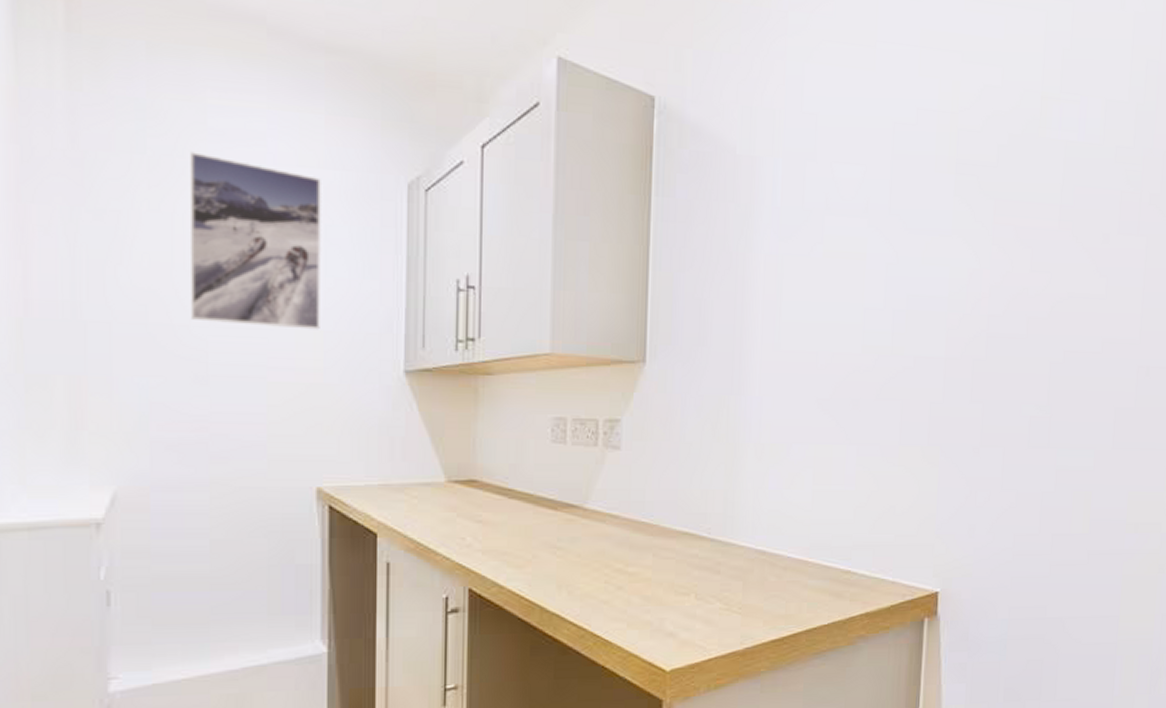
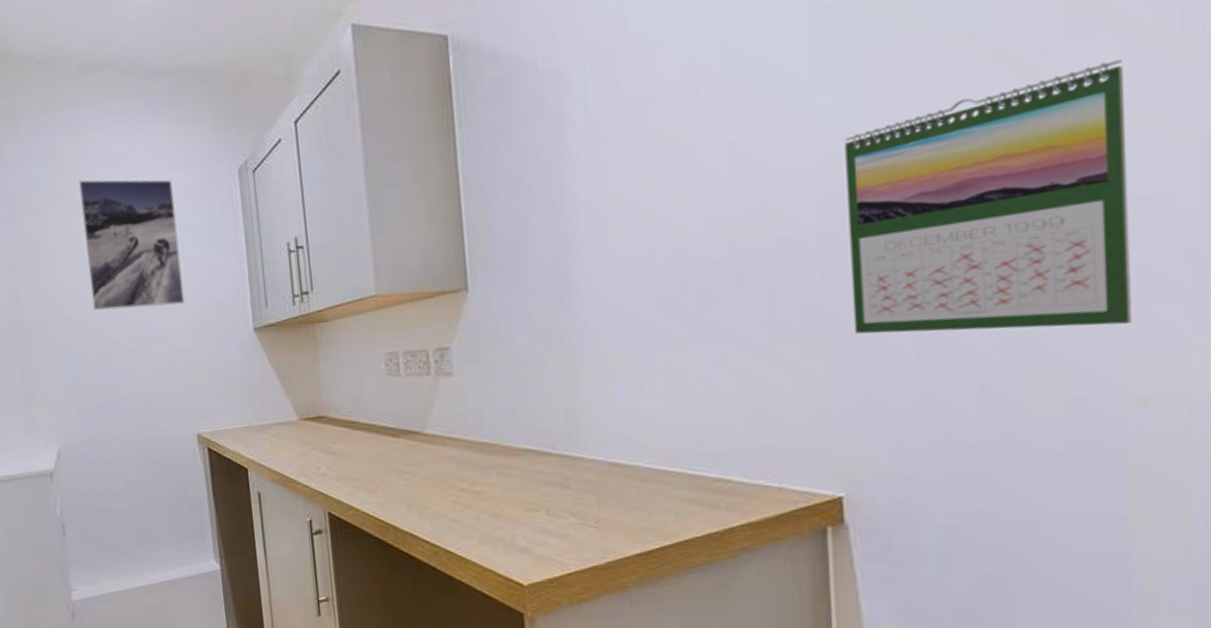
calendar: none [961,256,1149,463] -> present [844,59,1132,334]

